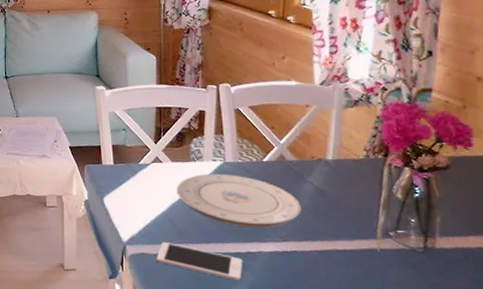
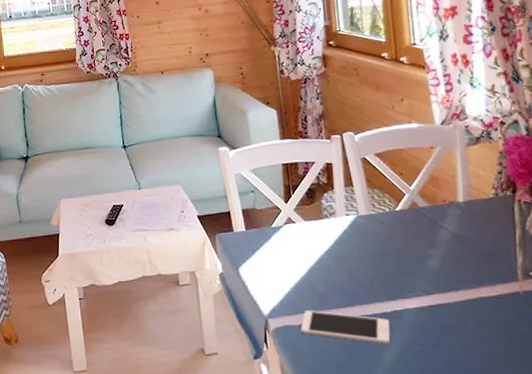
plate: present [176,173,302,228] -> none [312,228,441,284]

